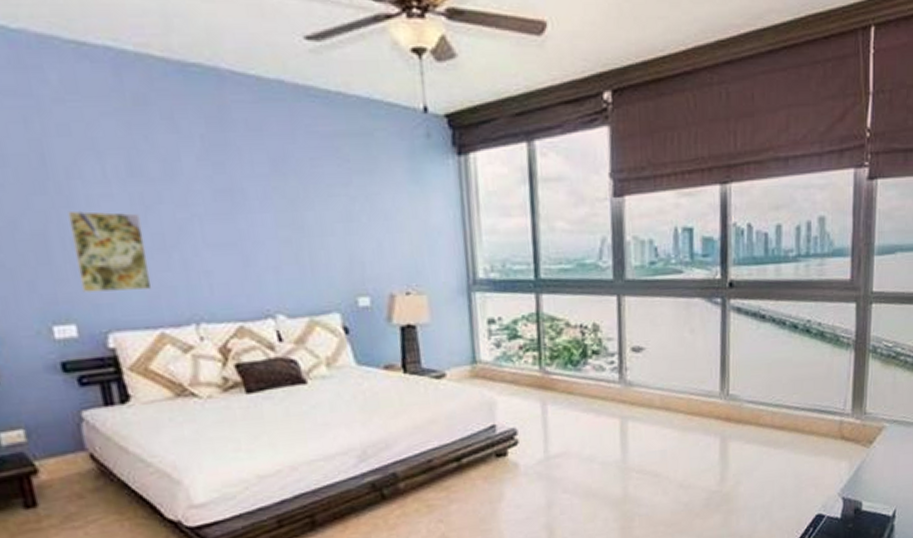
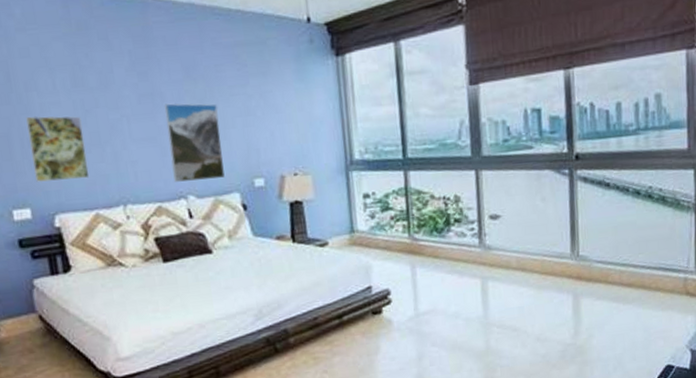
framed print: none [246,202,322,298] -> present [164,103,225,182]

